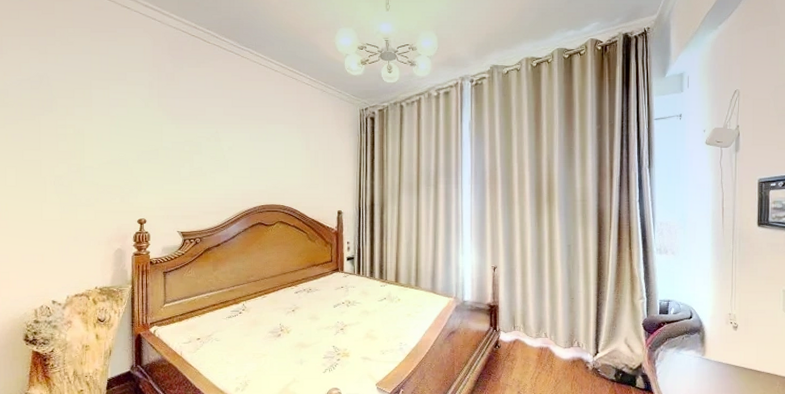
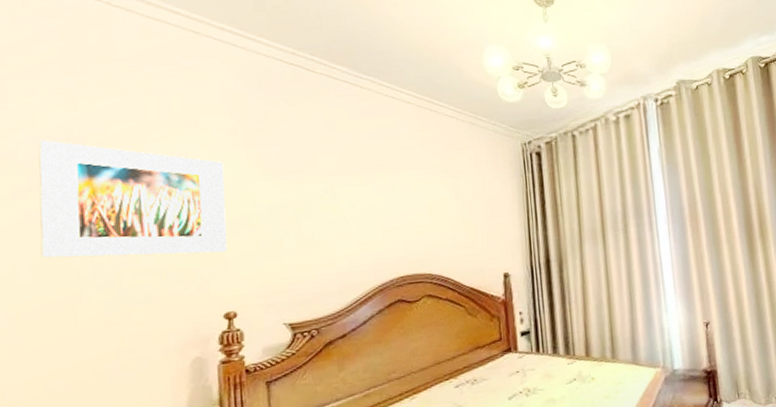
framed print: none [21,83,143,174] -> present [38,140,228,259]

